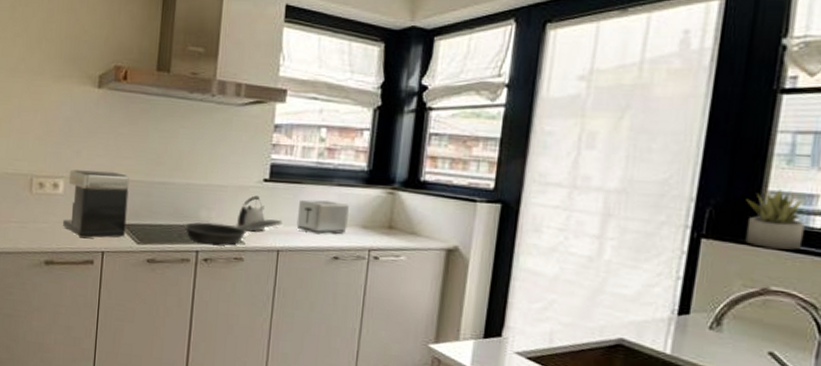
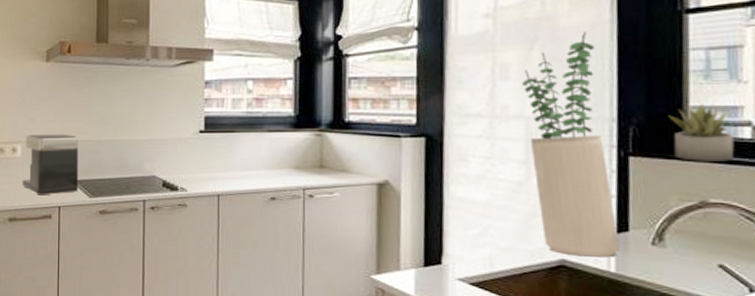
frying pan: present [184,219,283,245] -> none [130,166,220,193]
kettle: present [236,195,266,232] -> none [177,146,205,179]
toaster: present [296,199,349,235] -> none [233,146,281,178]
vase: none [606,103,686,339] -> present [522,31,620,258]

